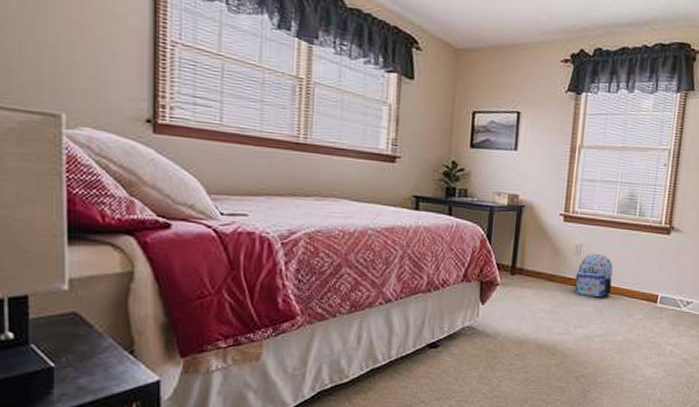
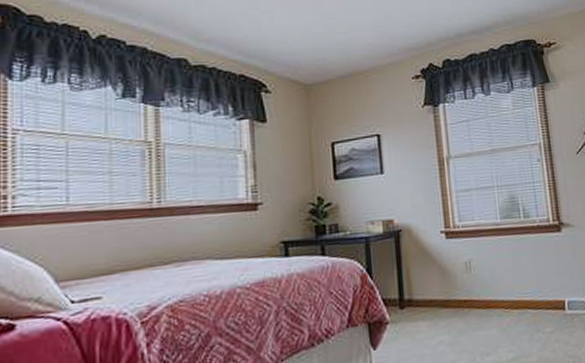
backpack: present [574,253,613,297] -> none [470,267,513,317]

